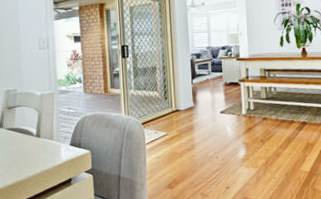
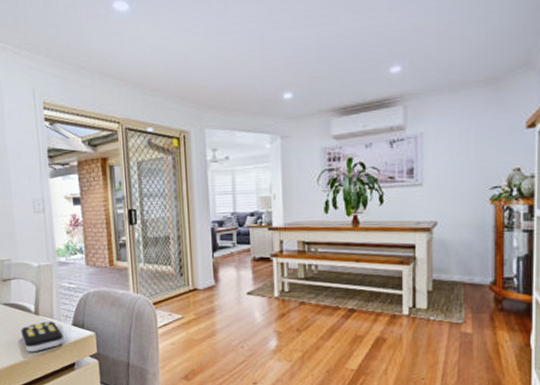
remote control: none [23,141,62,171] -> present [21,320,64,353]

